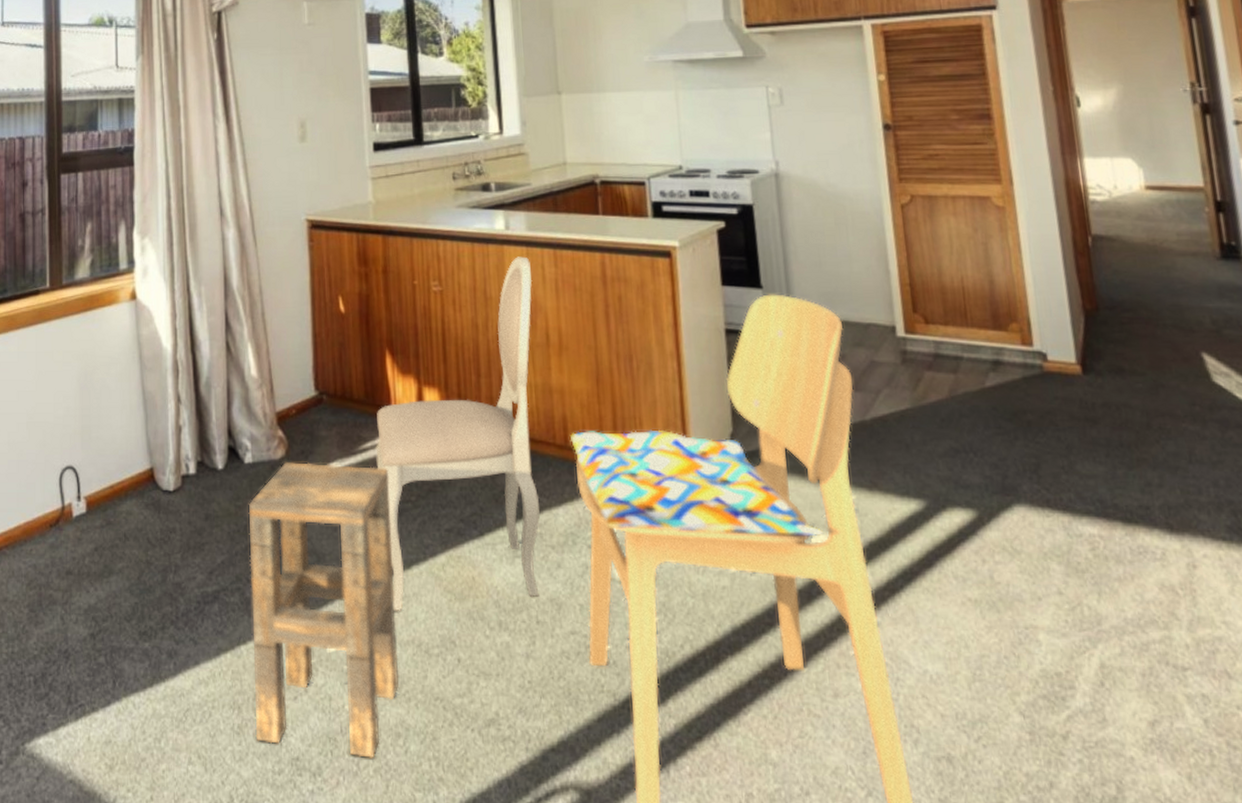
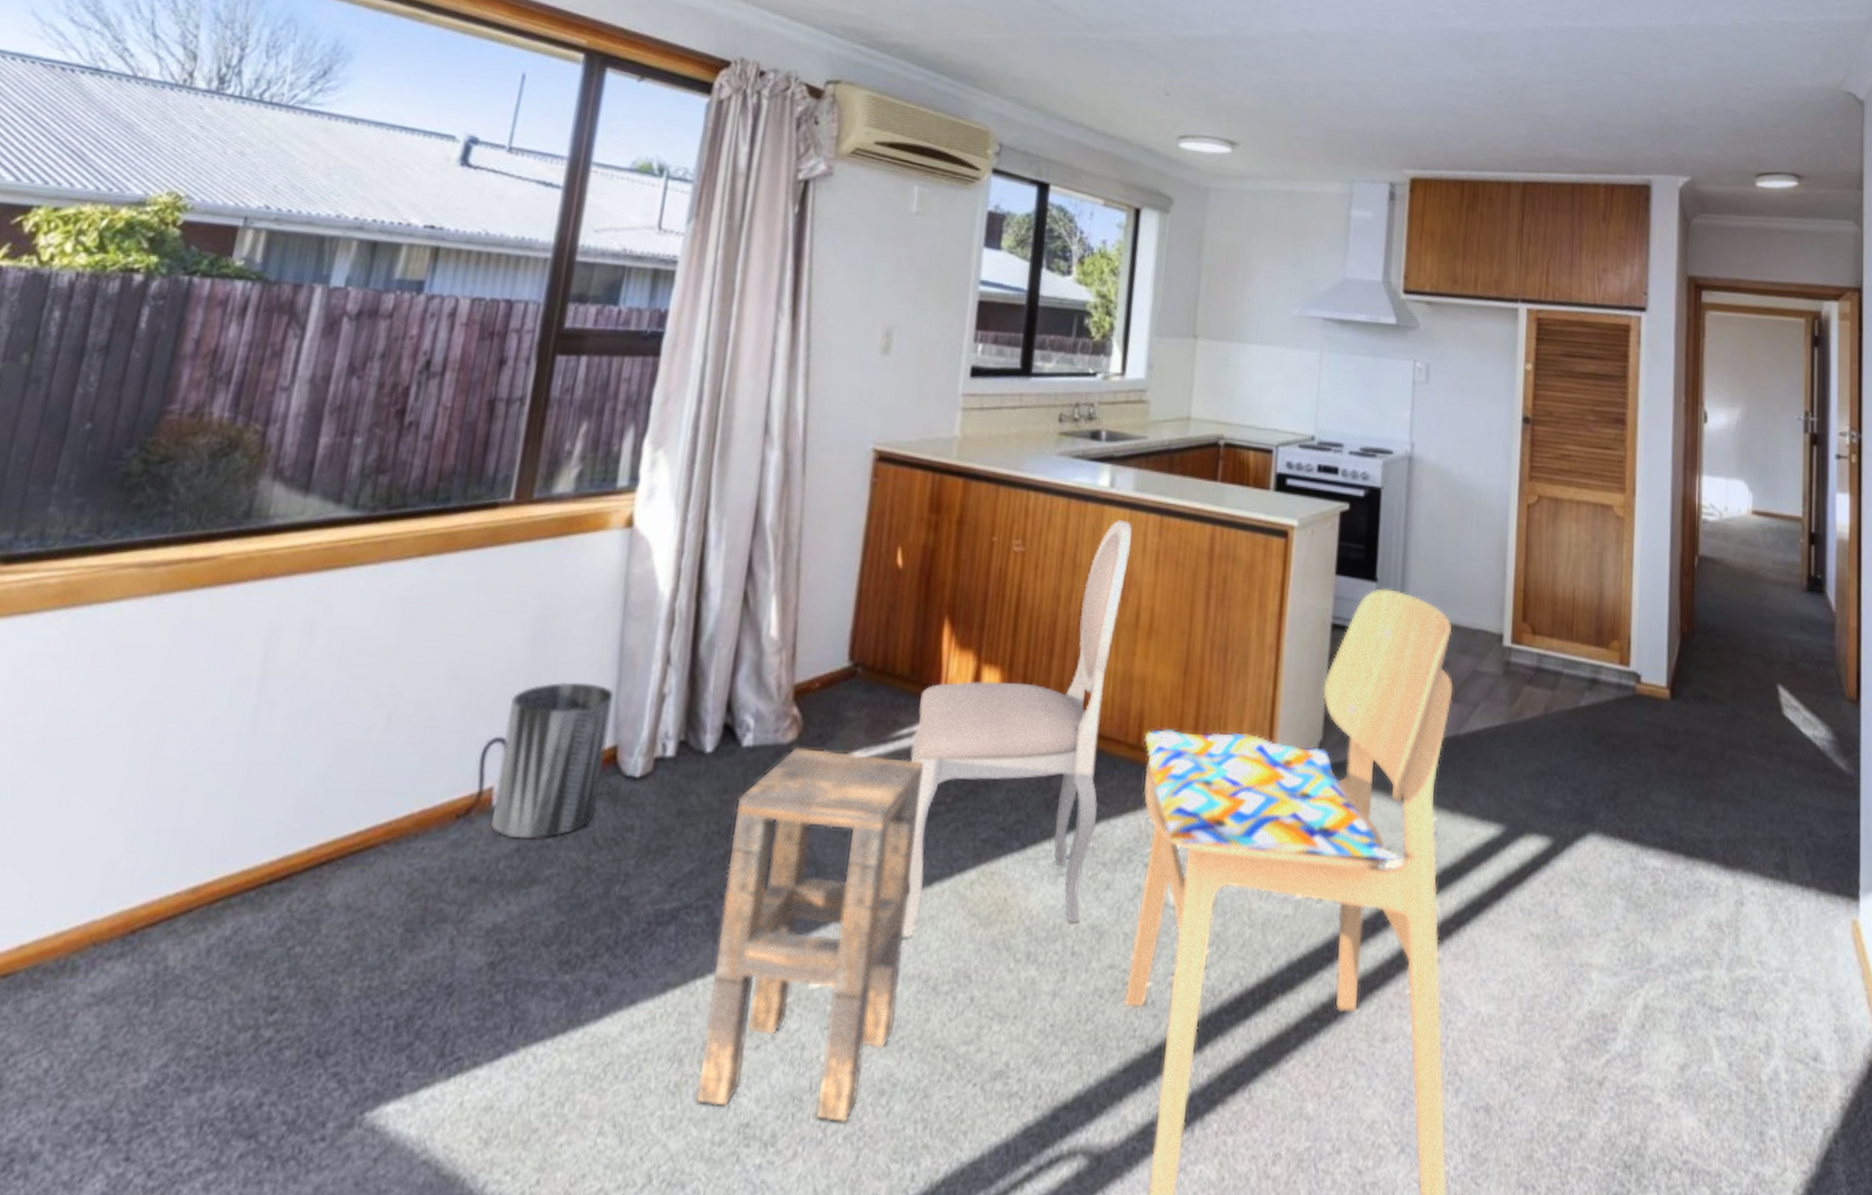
trash can: none [72,421,146,540] -> present [491,681,614,838]

